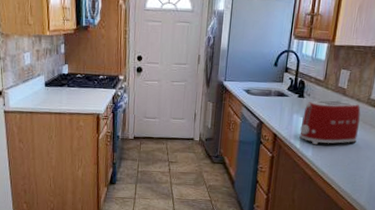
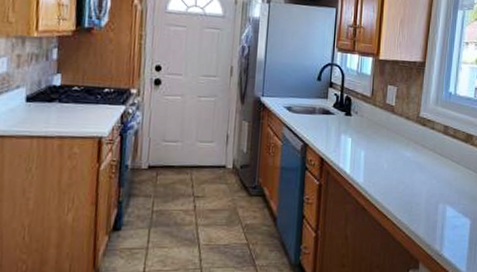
toaster: present [299,100,361,144] -> none [349,118,411,169]

